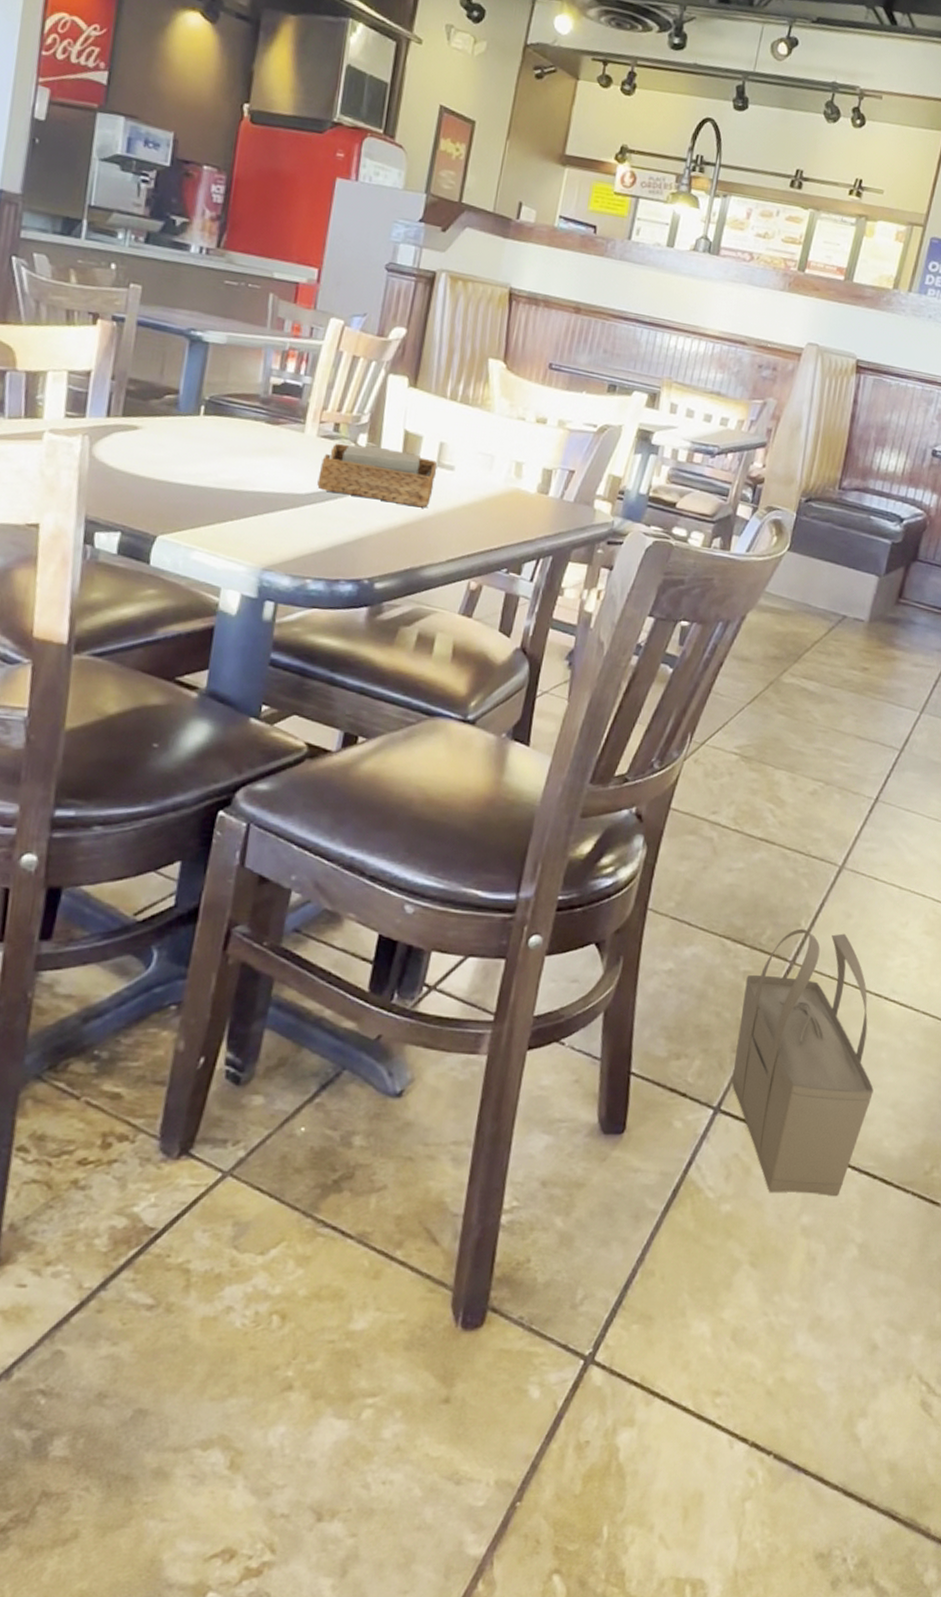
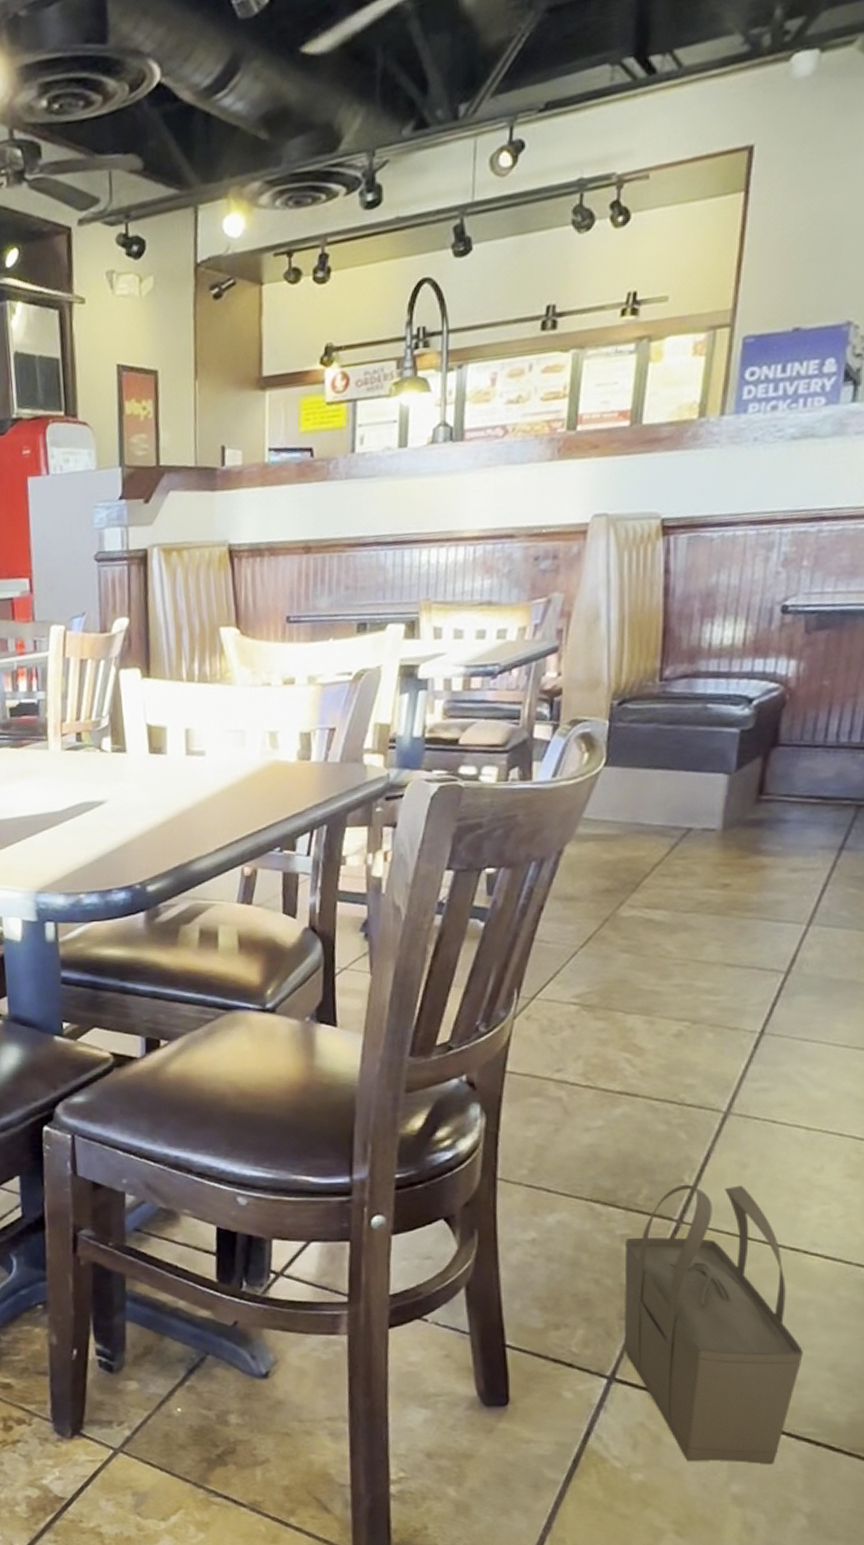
napkin holder: present [317,443,438,508] -> none [70,747,188,804]

